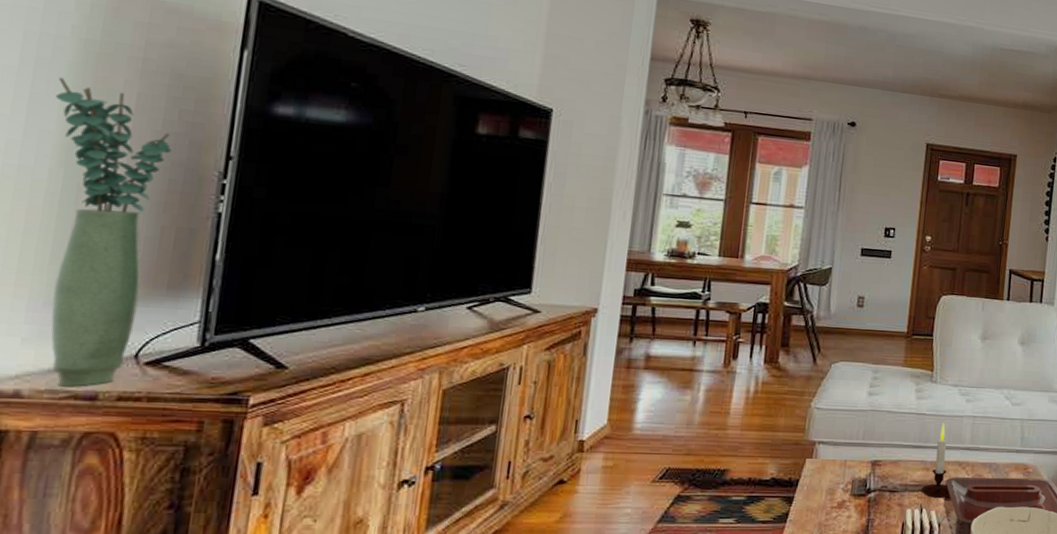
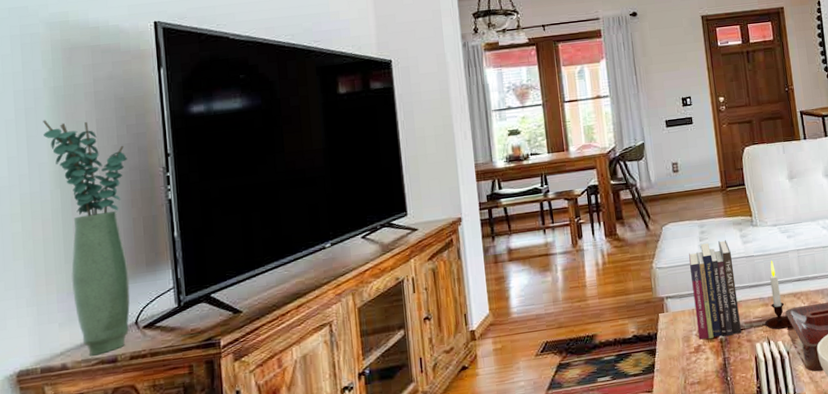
books: none [845,390,902,496] -> present [689,240,741,340]

